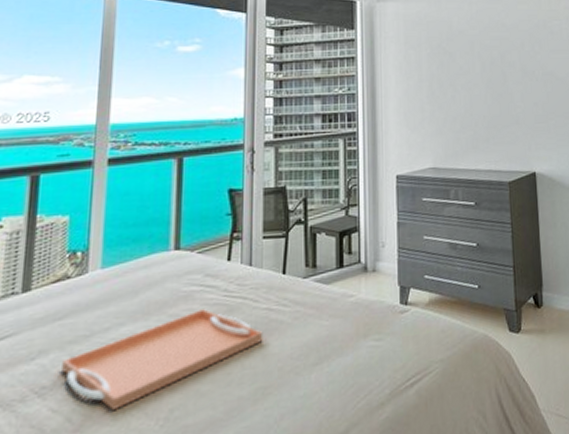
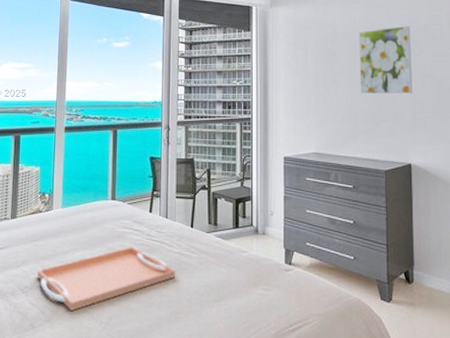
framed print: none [476,21,534,98] -> present [359,25,413,95]

